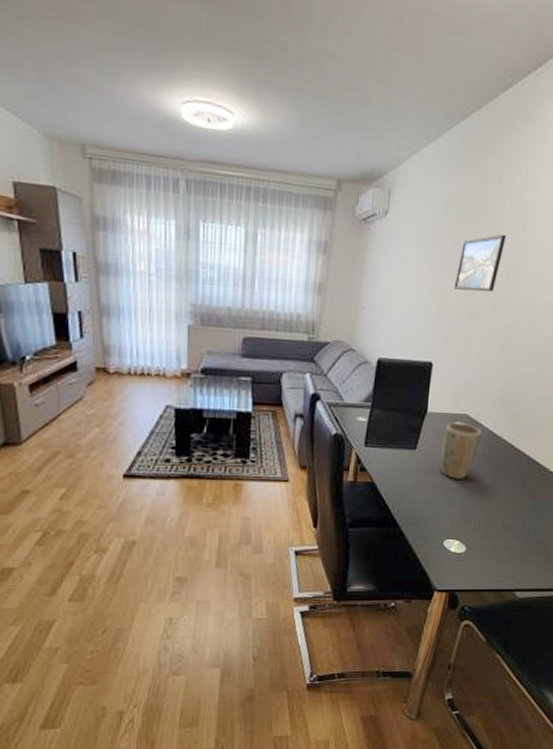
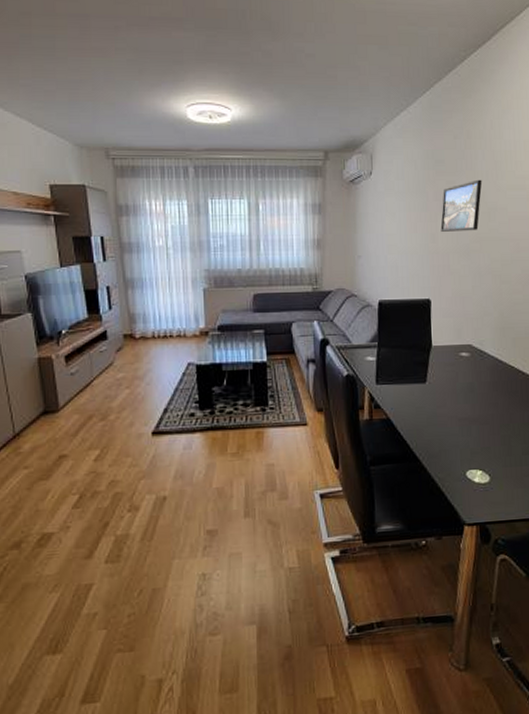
plant pot: present [440,423,482,479] -> none [450,354,488,408]

